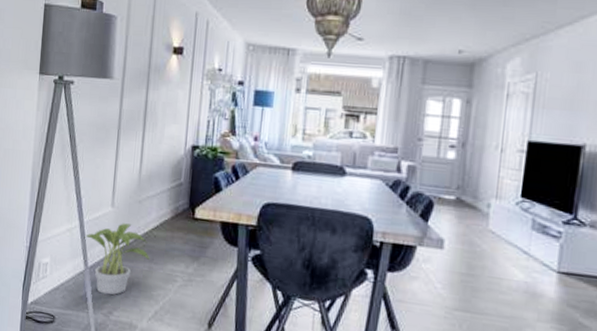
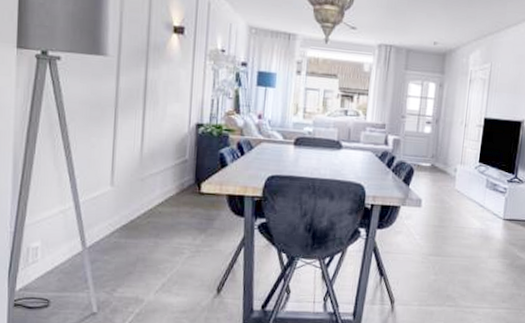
potted plant: present [84,223,150,295] -> none [80,201,156,273]

